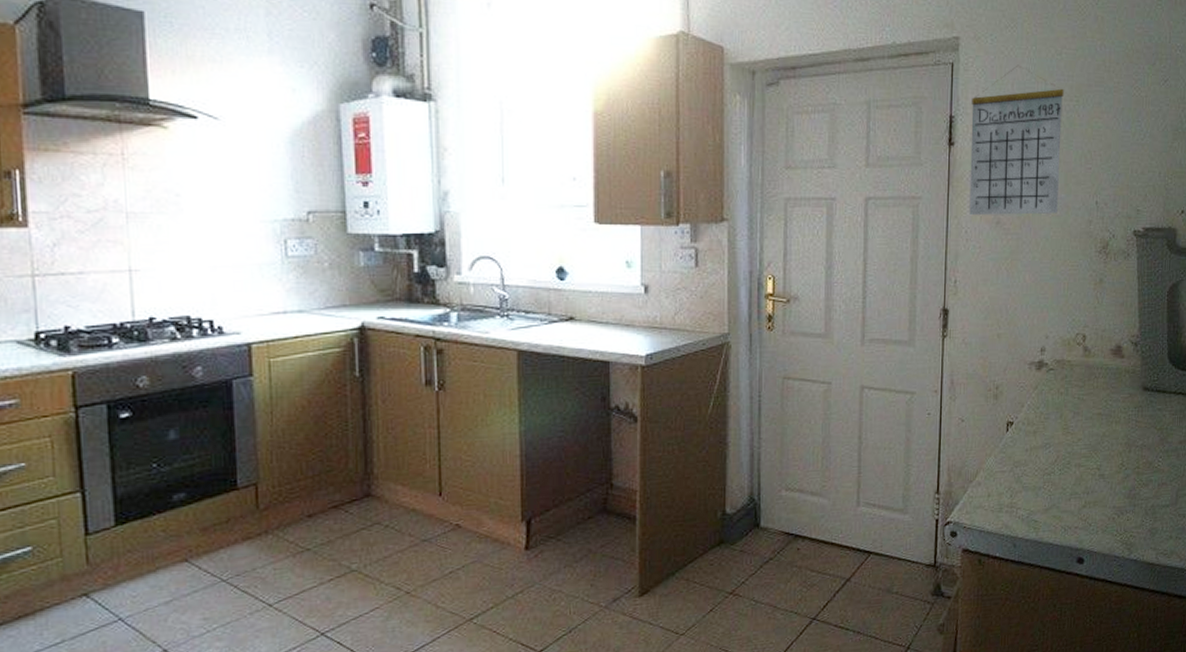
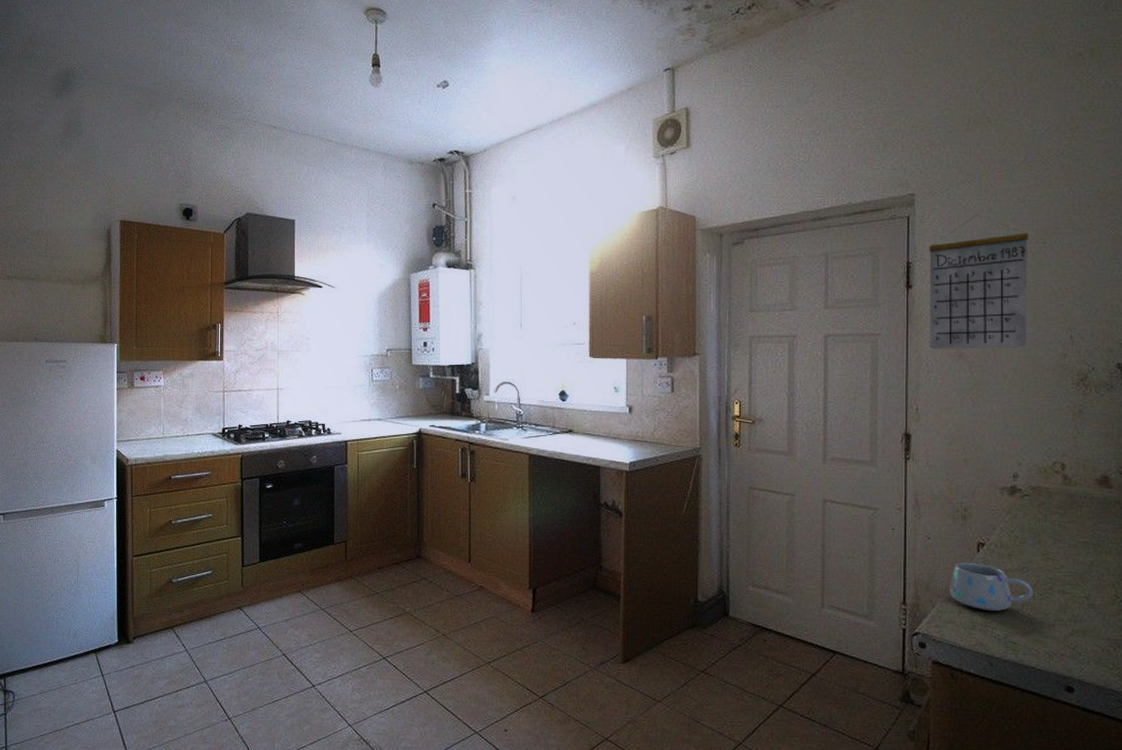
mug: none [980,442,1054,491] -> present [950,562,1034,611]

